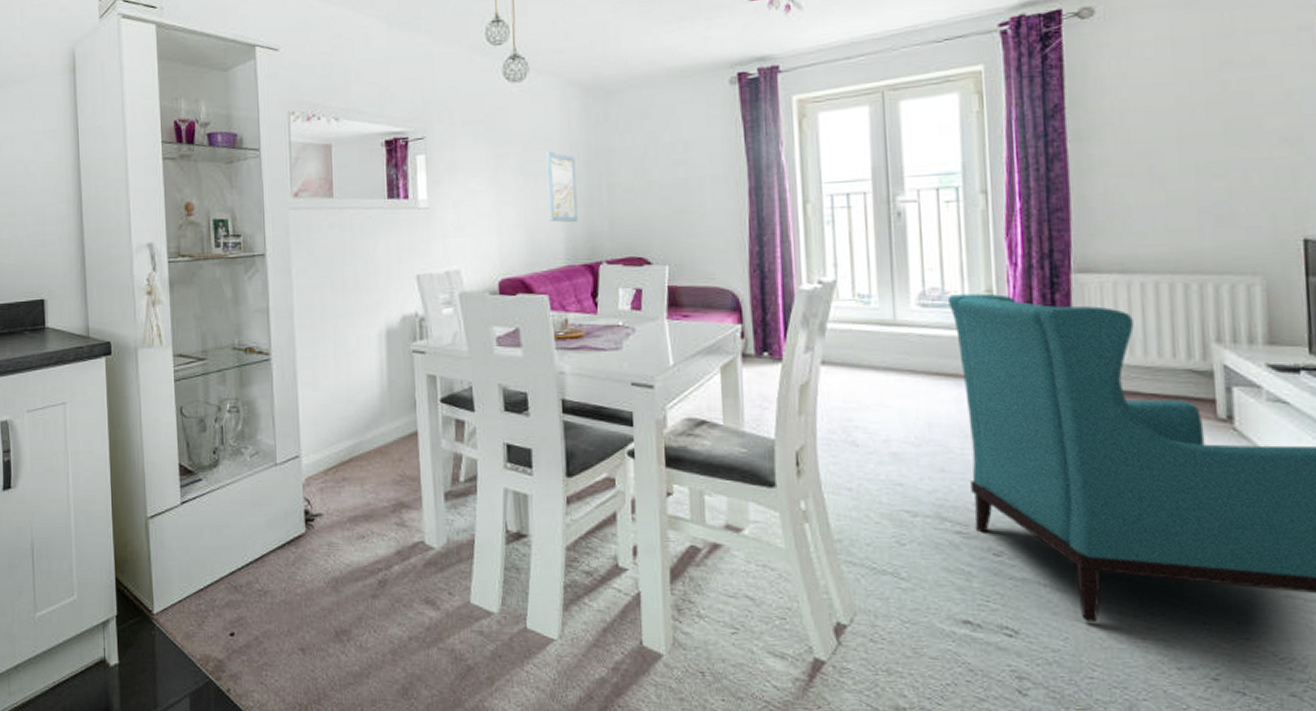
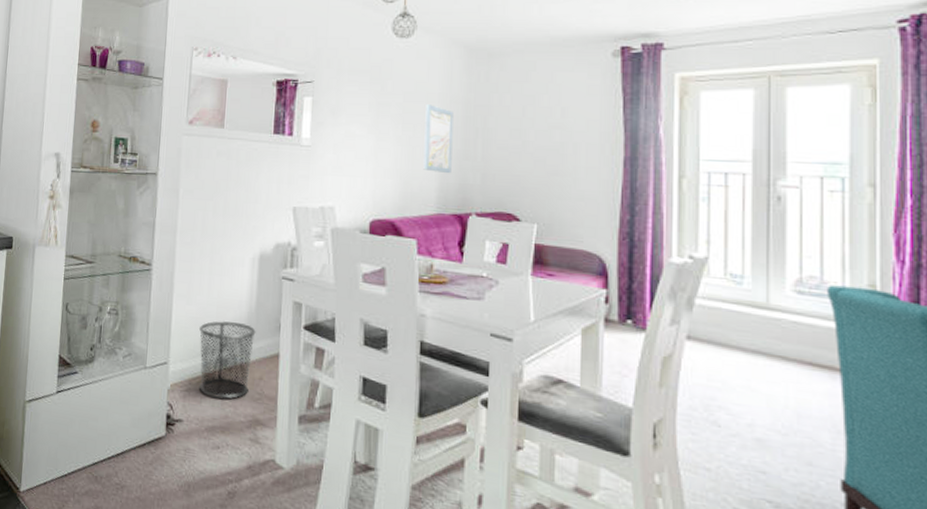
waste bin: none [330,404,391,486] -> present [200,321,256,399]

